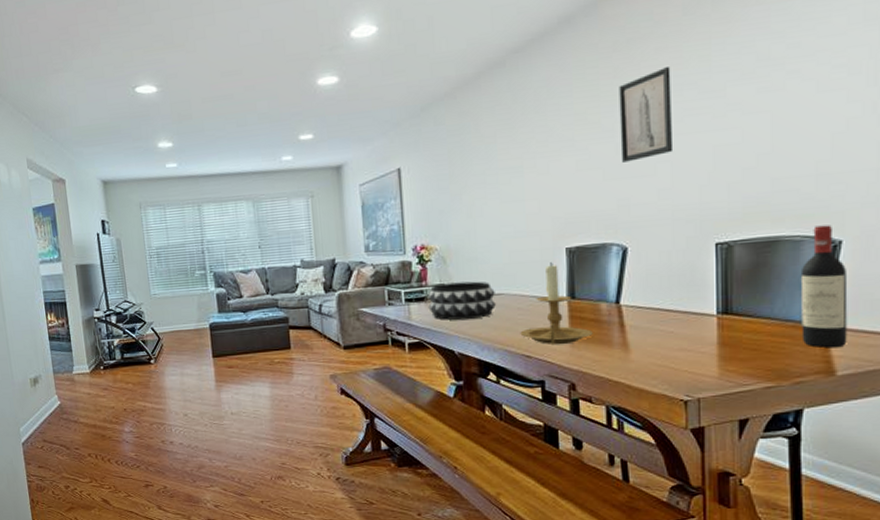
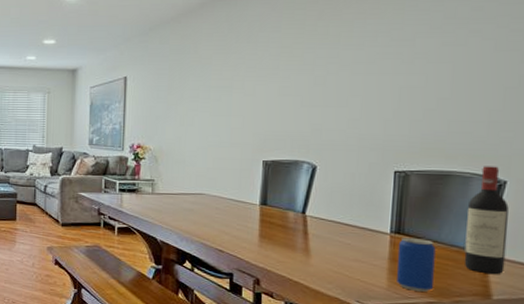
decorative bowl: present [427,281,496,321] -> none [138,179,198,213]
candle holder: present [520,262,593,344] -> none [216,171,280,244]
wall art: present [619,67,674,162] -> none [318,16,368,93]
beverage can: none [727,317,771,377] -> present [397,238,436,292]

